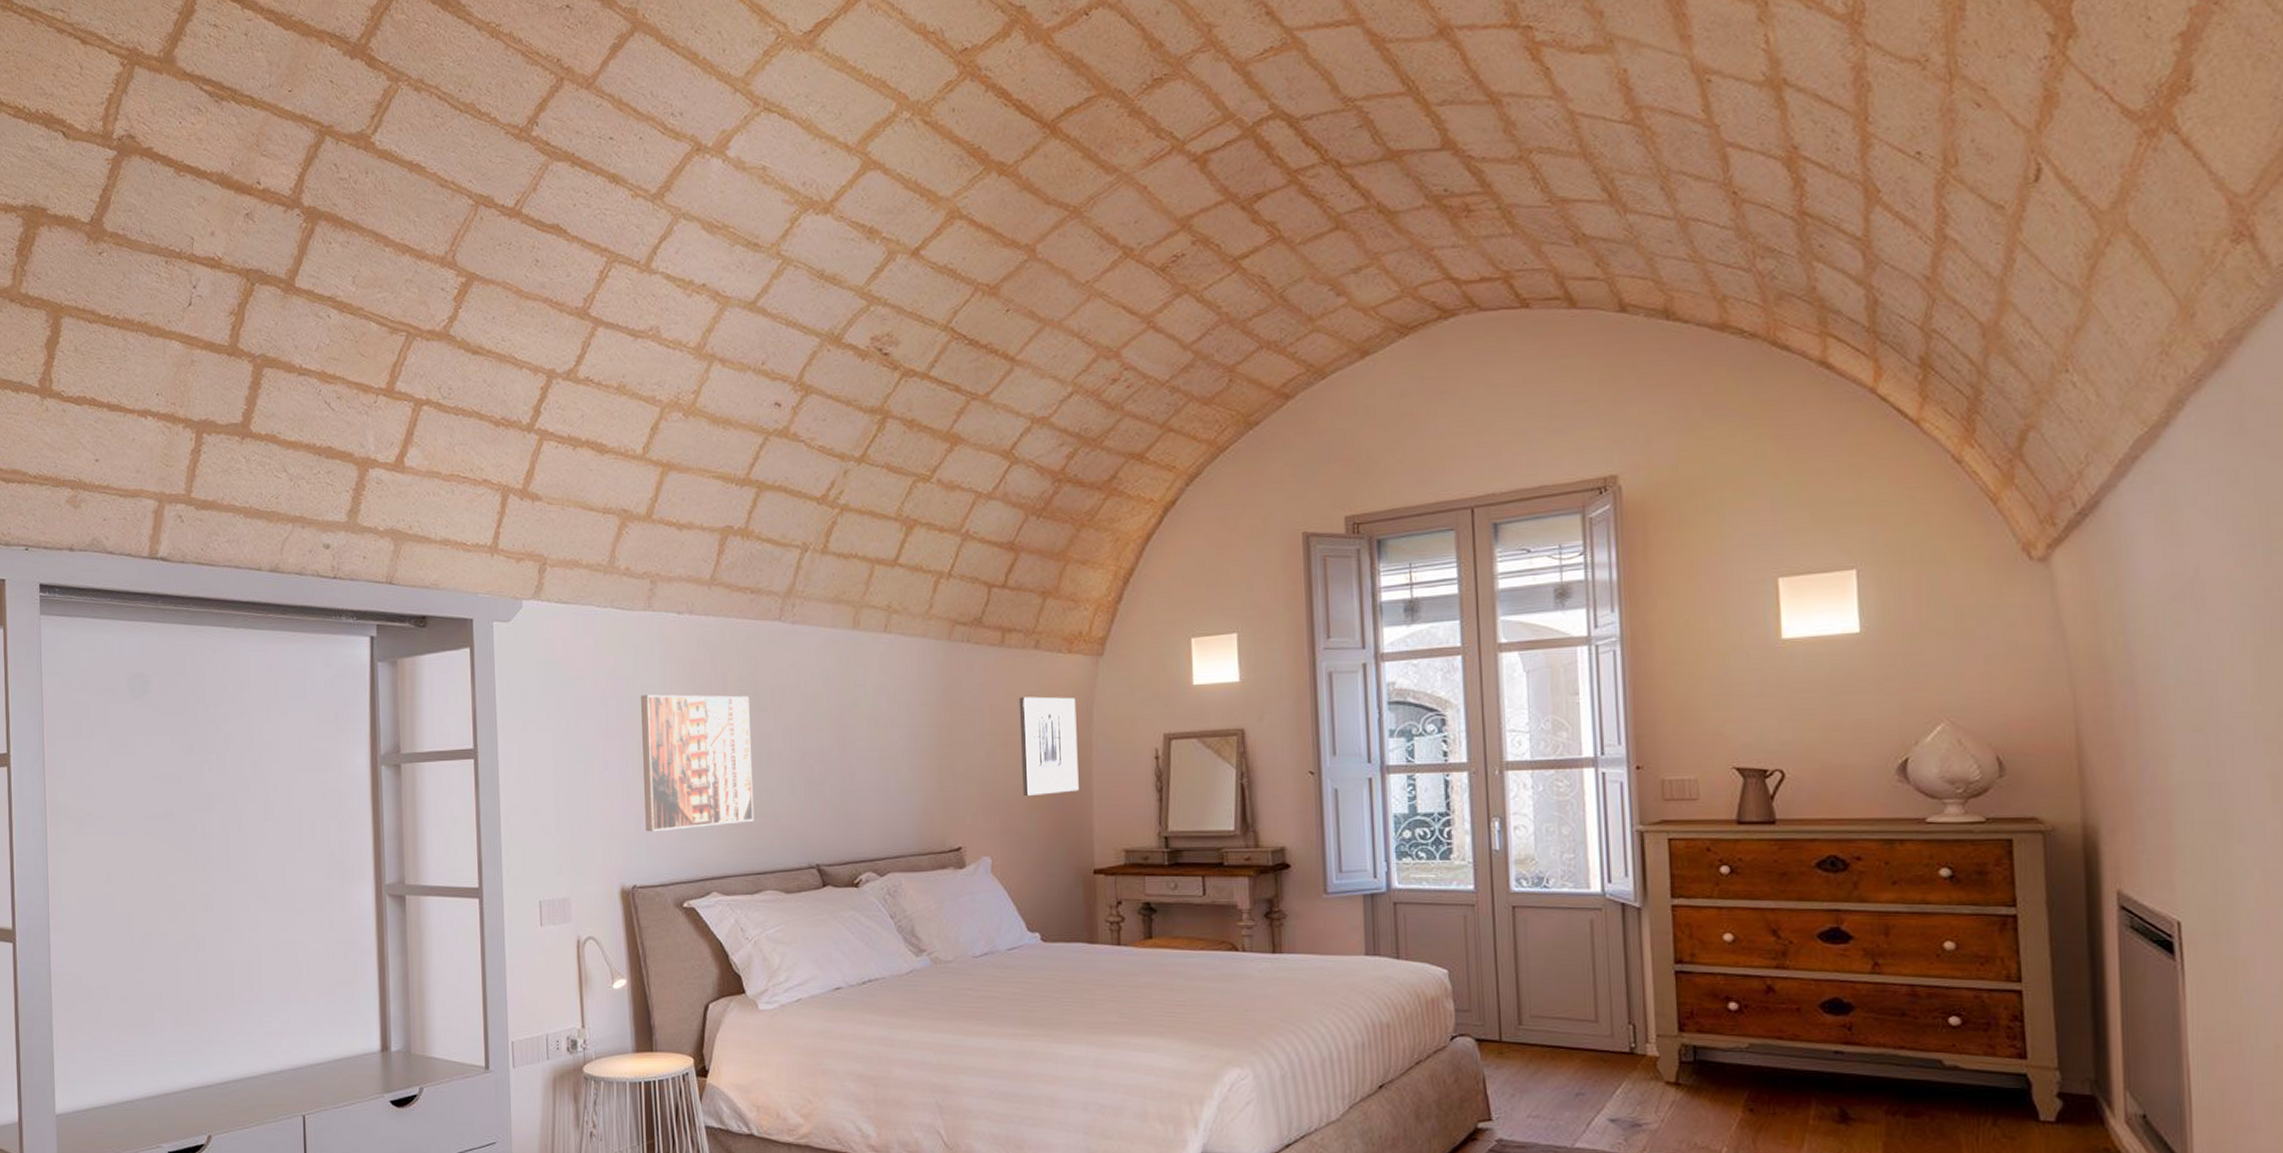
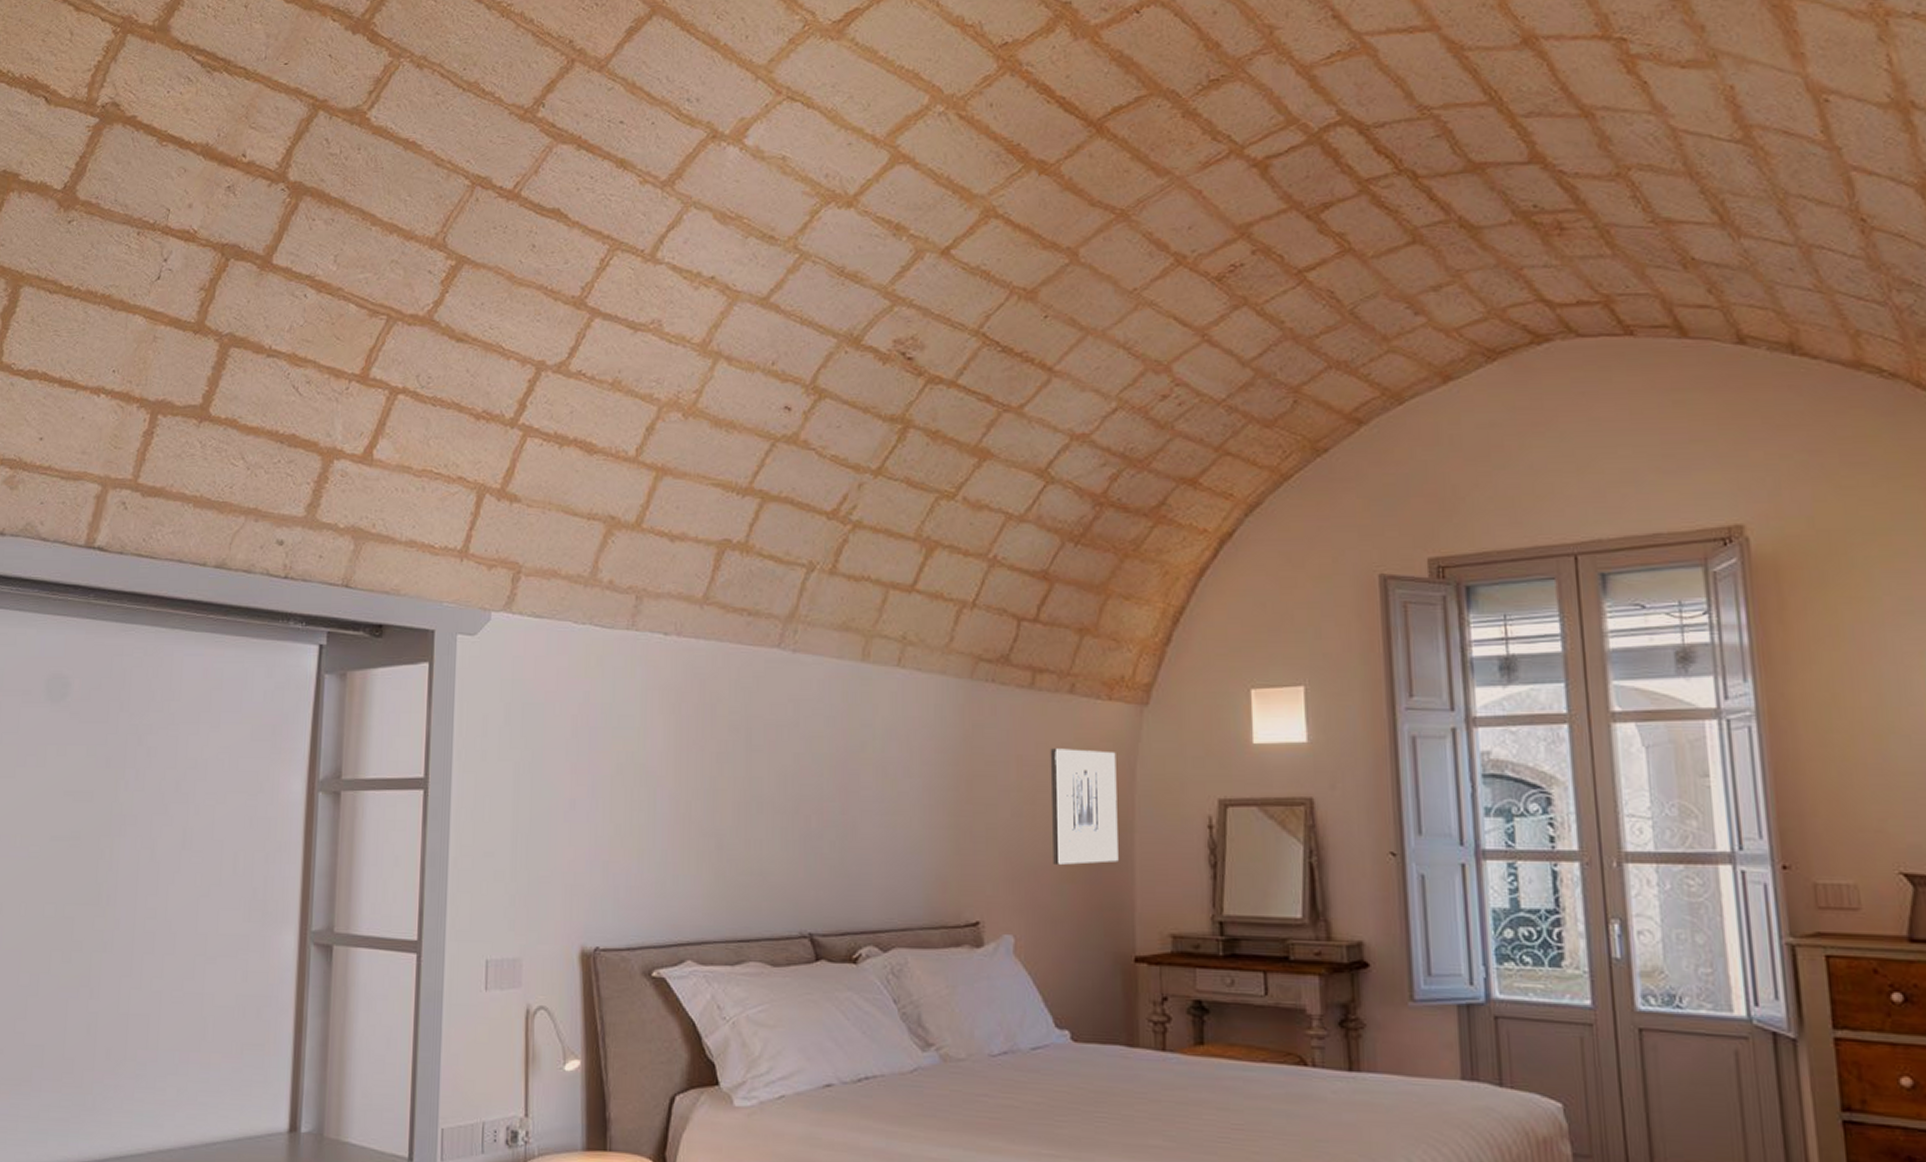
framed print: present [641,694,755,832] -> none [614,725,741,885]

